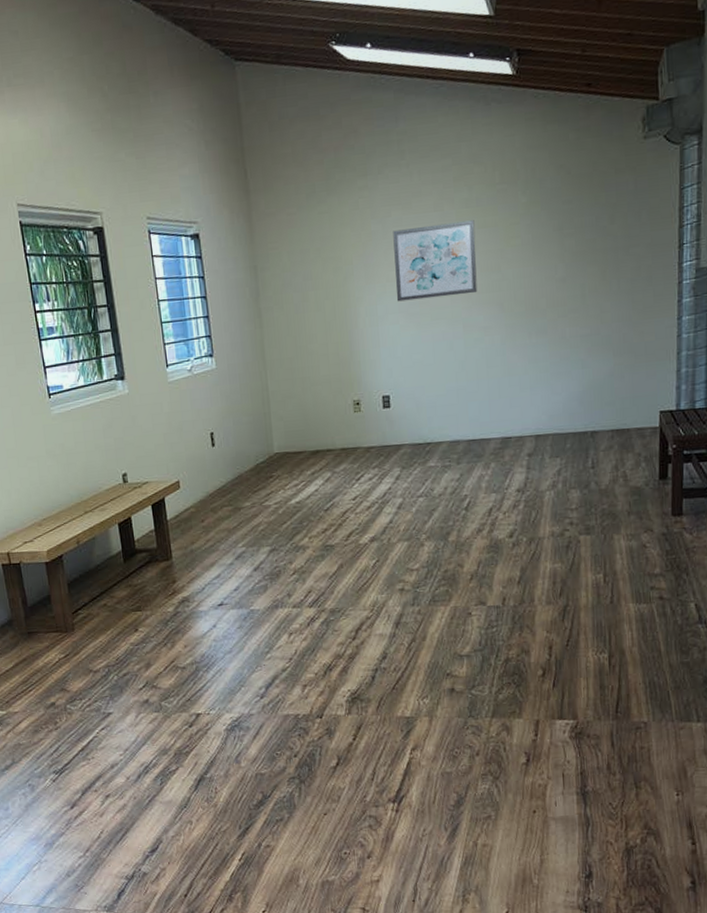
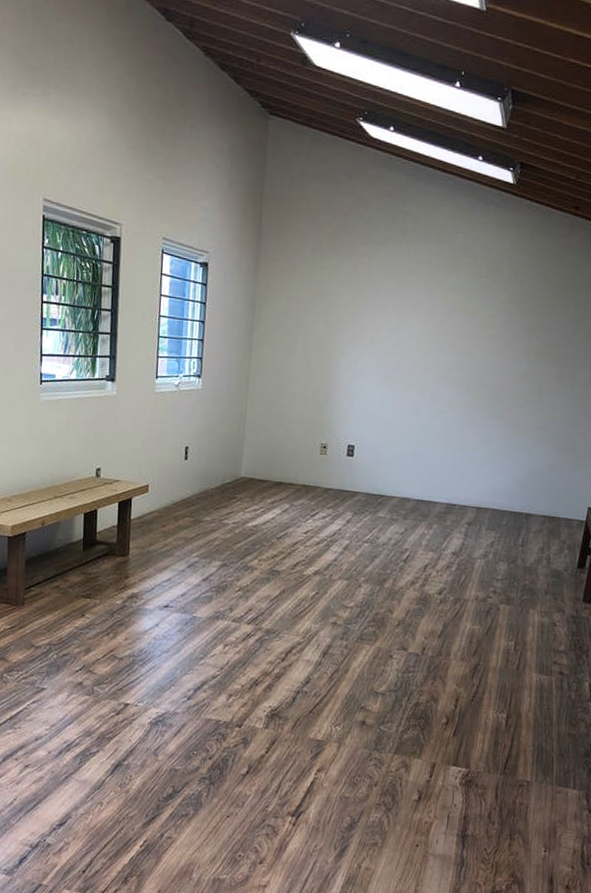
wall art: present [393,220,478,302] -> none [376,298,457,370]

